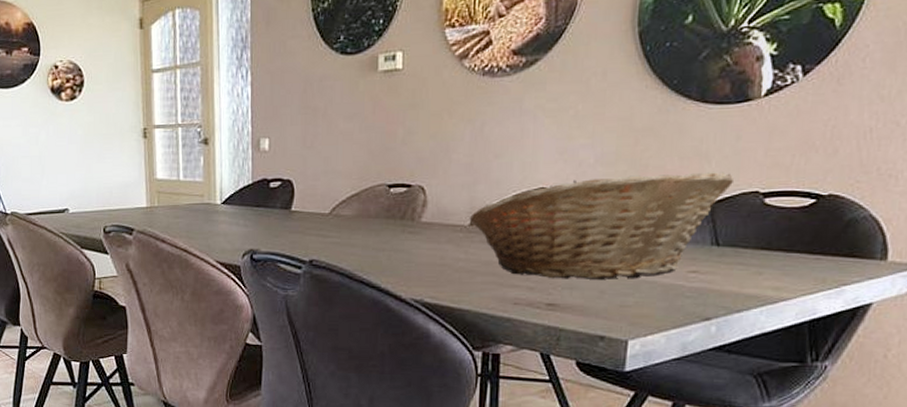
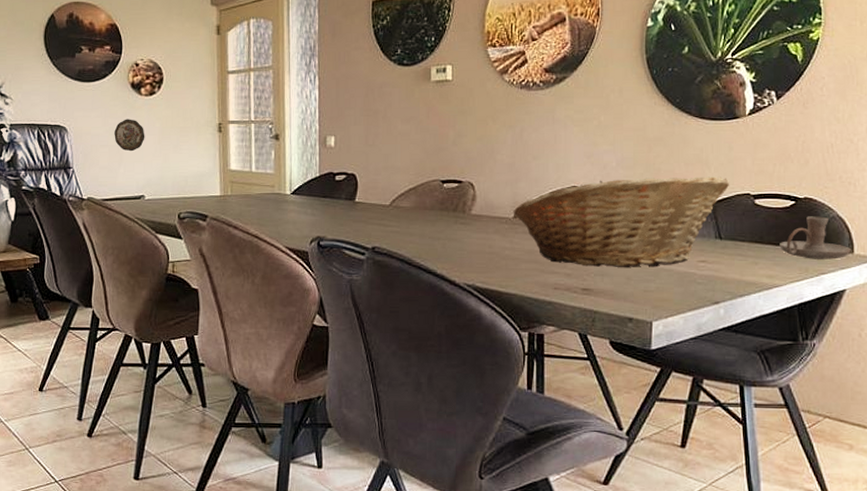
decorative plate: none [35,127,67,162] -> present [114,119,145,152]
candle holder: none [791,216,884,268] -> present [779,216,851,260]

